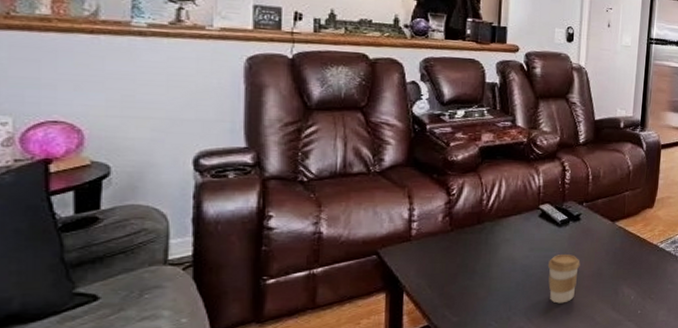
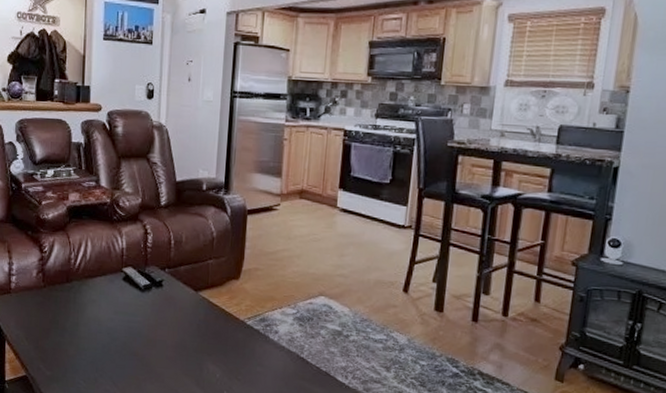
coffee cup: present [547,254,581,304] -> none [131,321,164,372]

